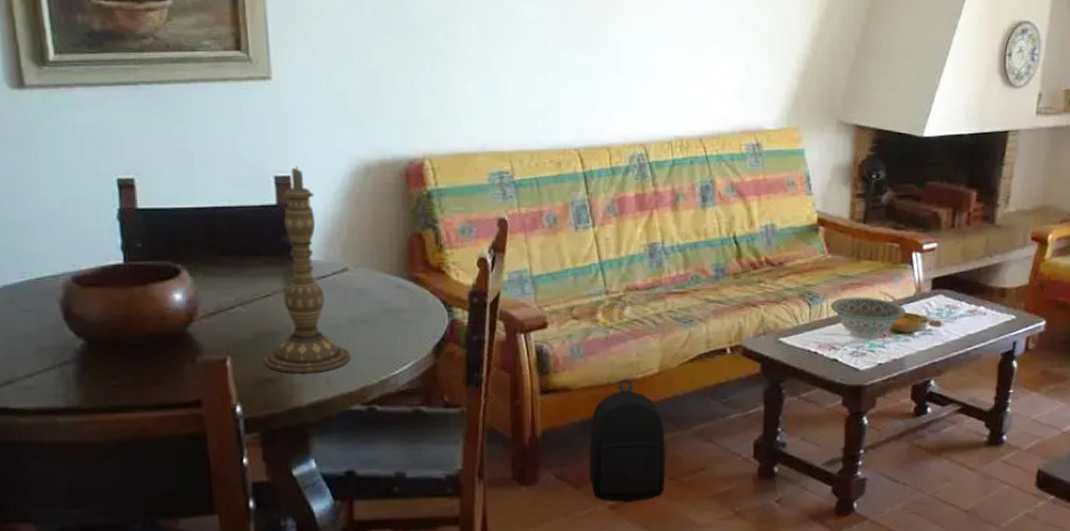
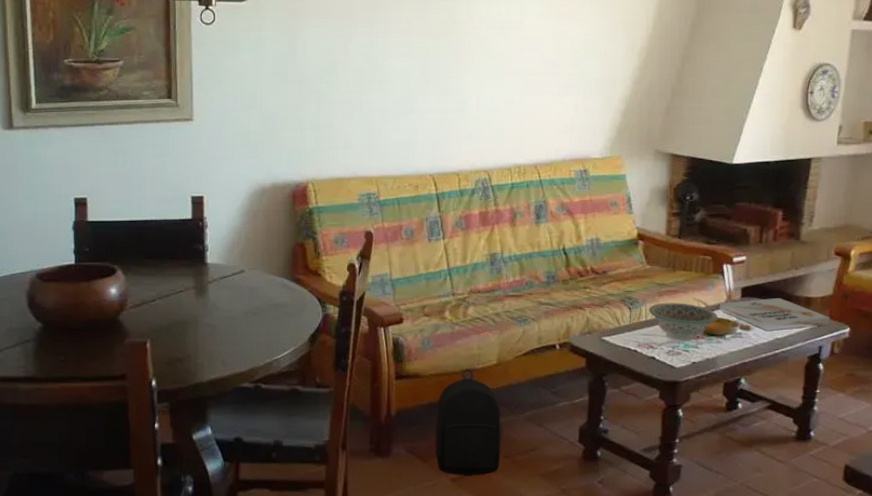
candlestick: present [264,166,351,373] -> none [175,188,244,355]
book: none [907,288,1025,327] -> present [719,297,830,332]

